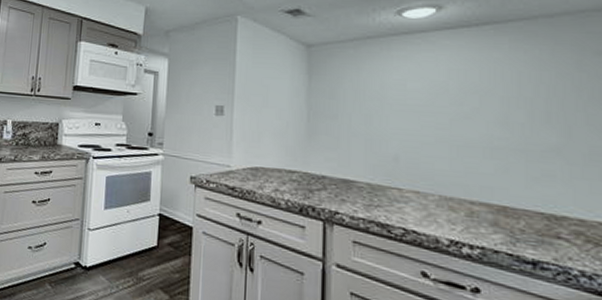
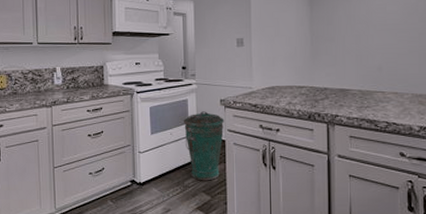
trash can: none [143,188,194,276] -> present [183,111,225,181]

